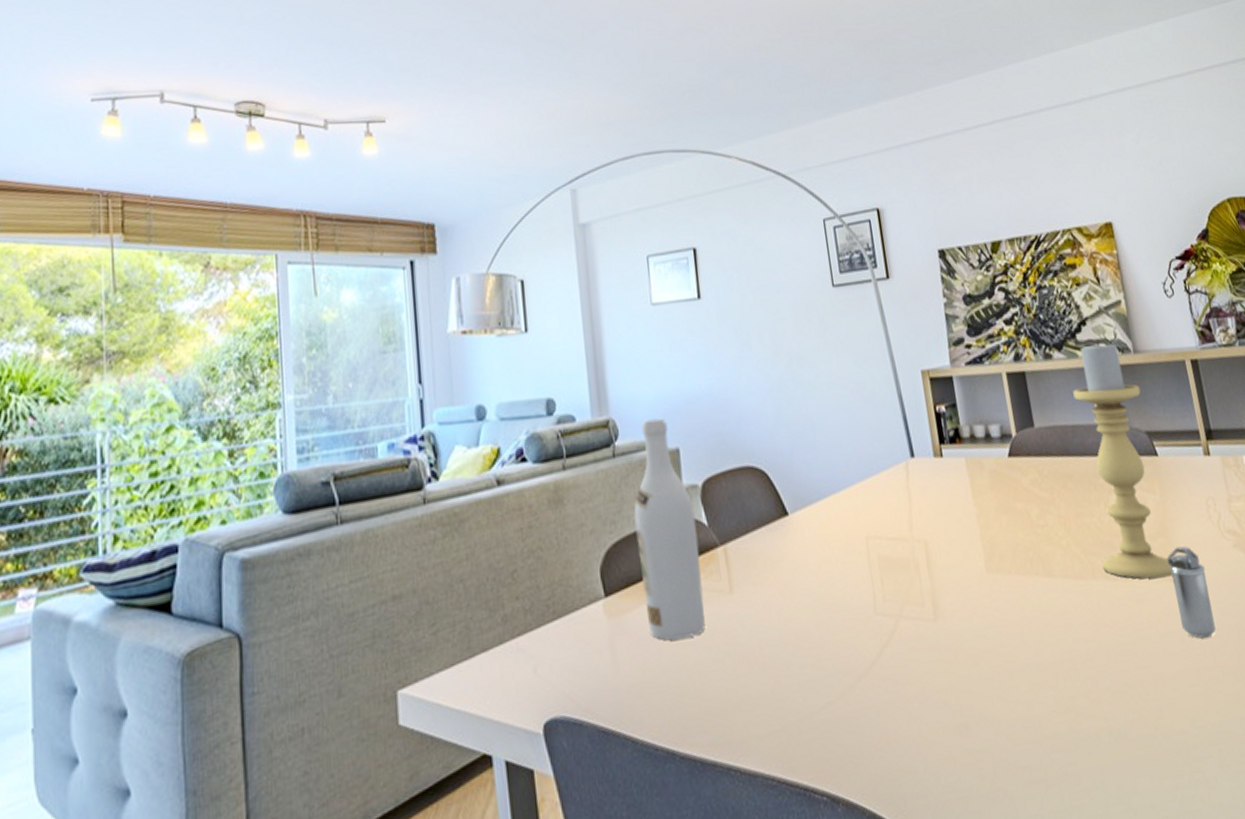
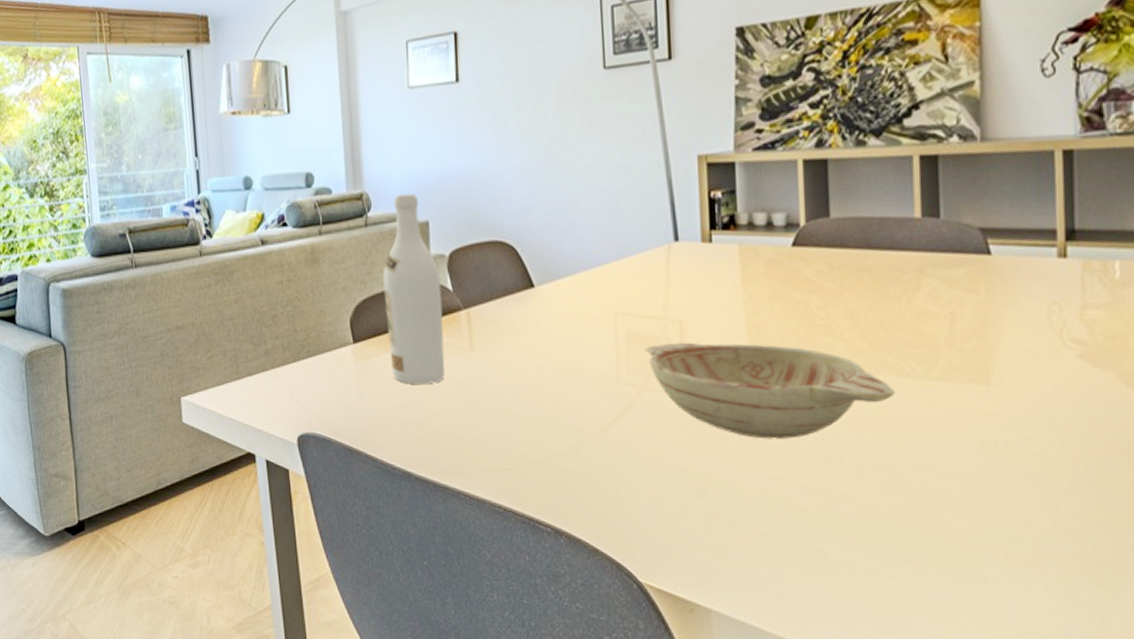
decorative bowl: none [896,558,1110,660] -> present [644,342,895,439]
candle holder: present [1073,341,1172,579] -> none [887,127,984,381]
shaker: present [1166,546,1216,639] -> none [979,351,1031,445]

